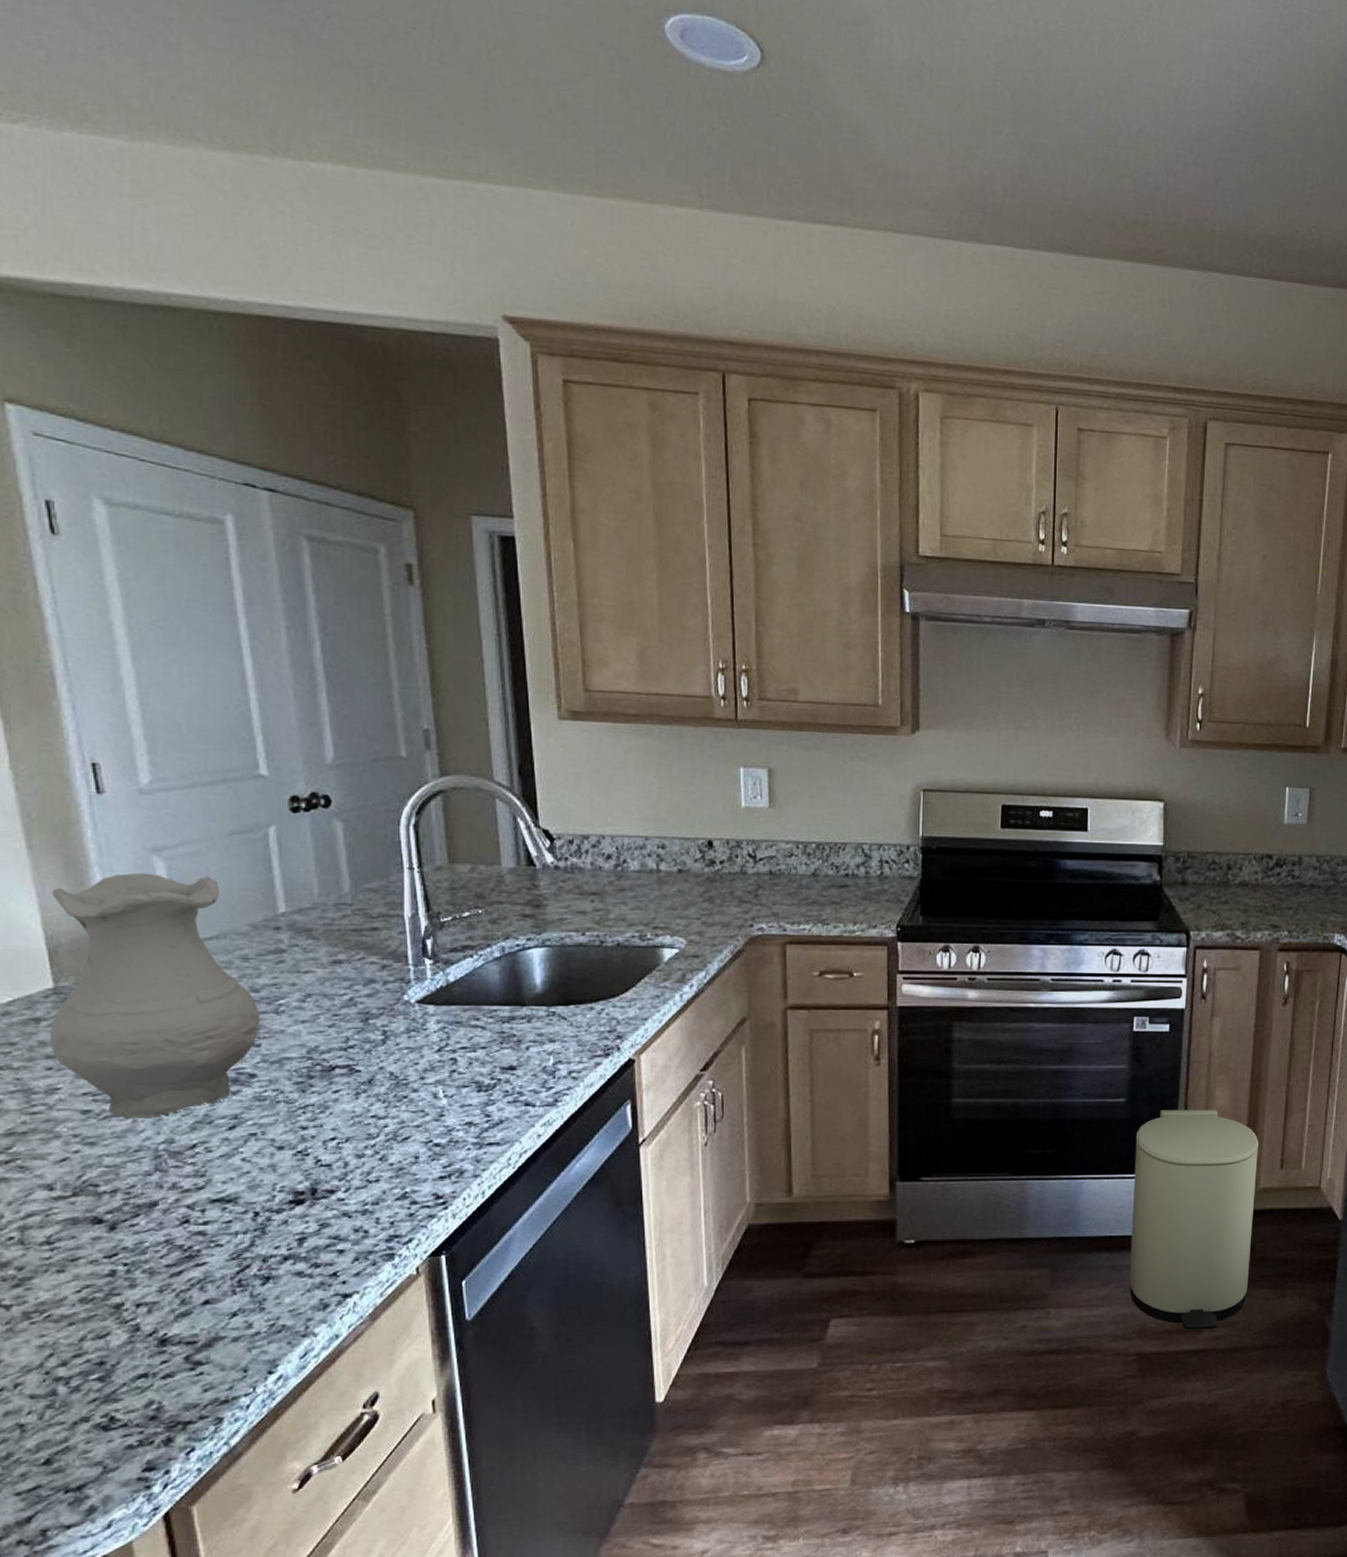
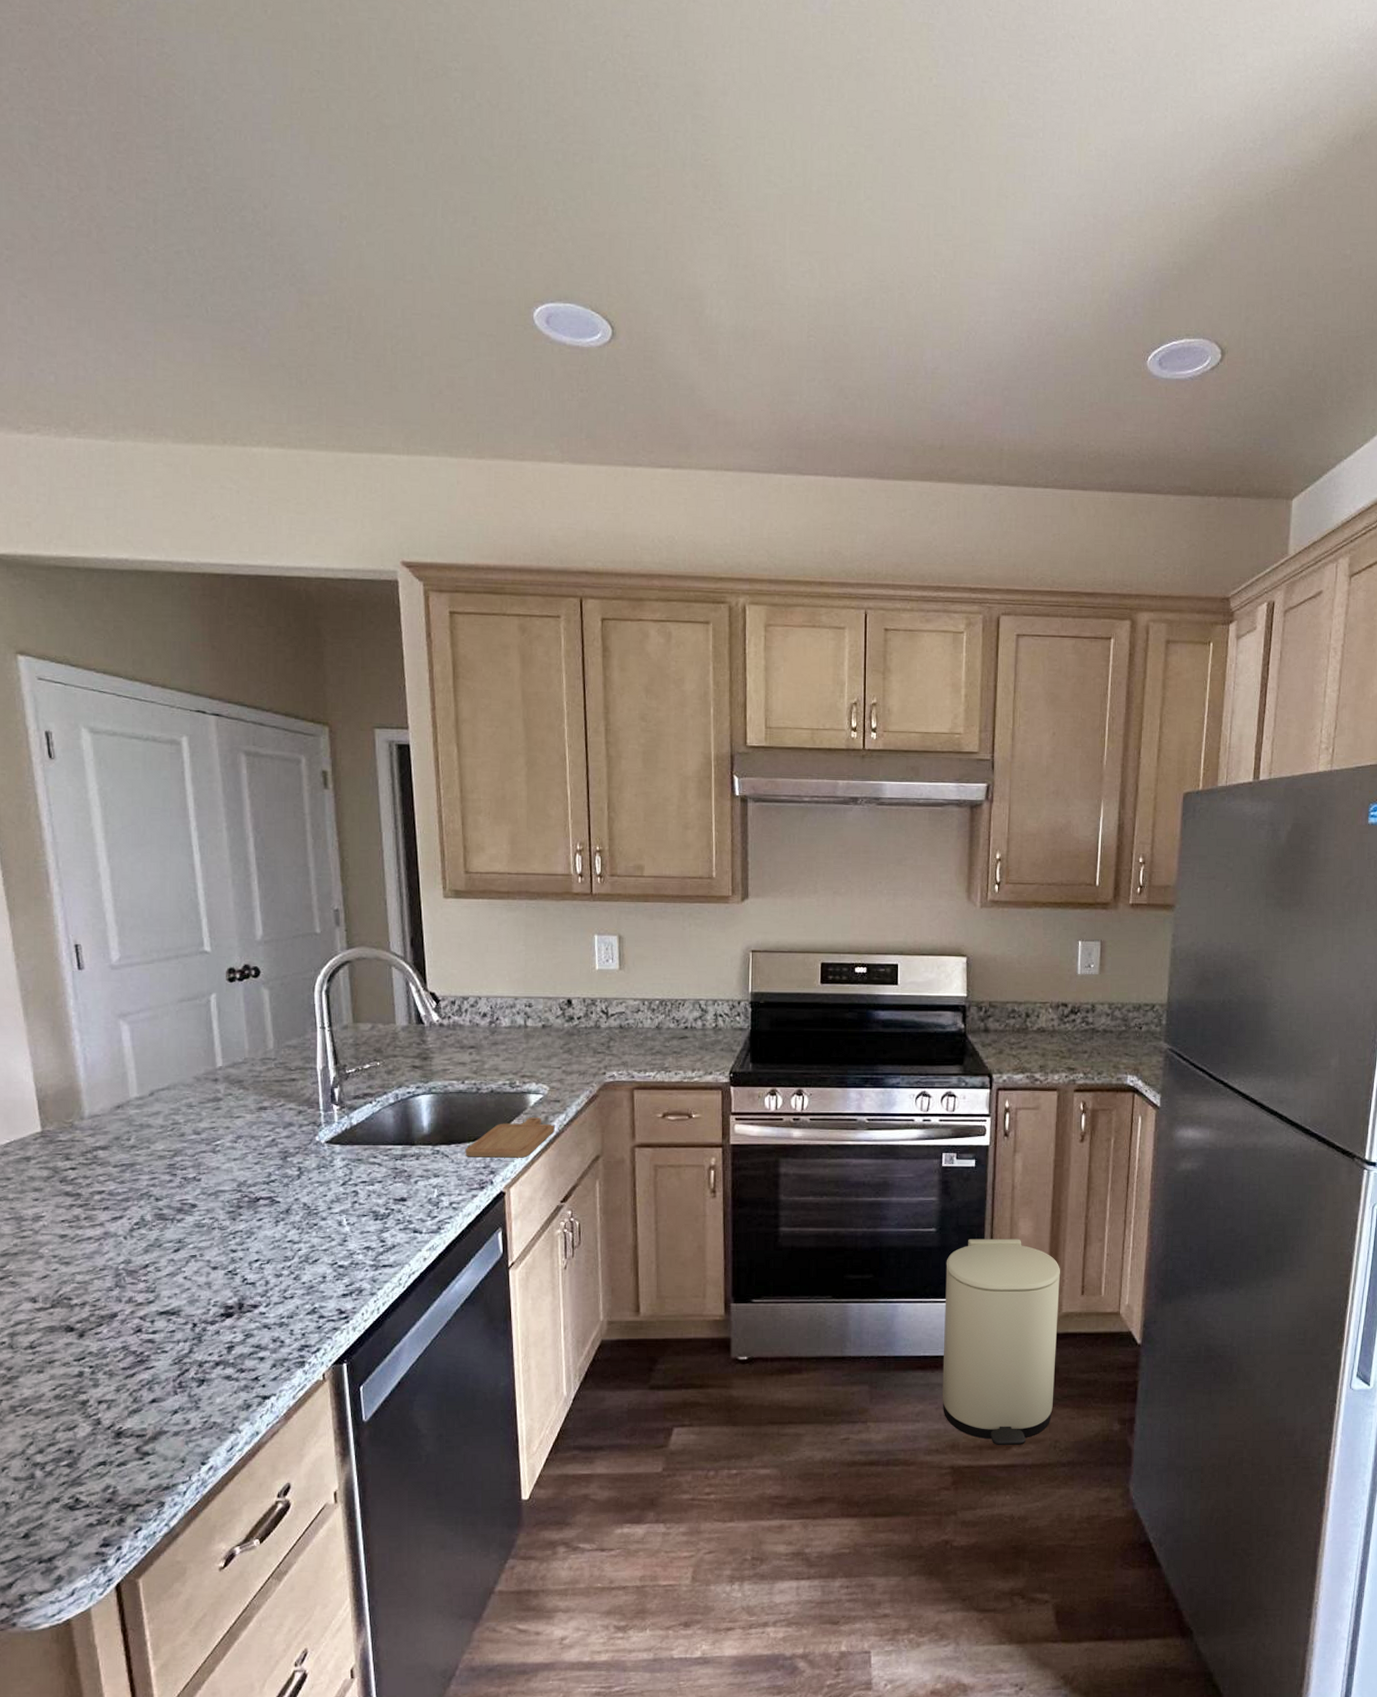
vase: present [49,872,261,1119] -> none [36,1035,202,1242]
chopping board: none [586,974,693,1021] -> present [465,1117,555,1158]

